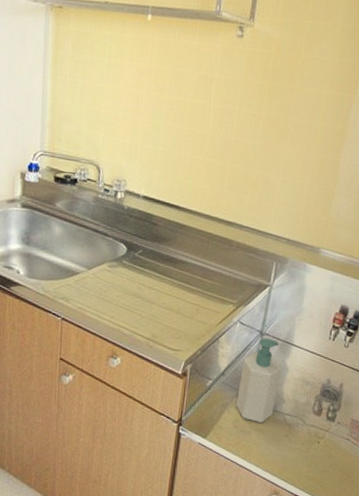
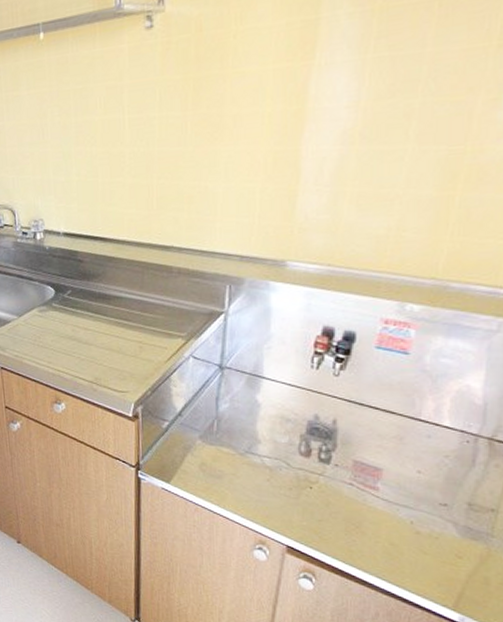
soap bottle: present [235,338,282,422] -> none [199,372,252,466]

